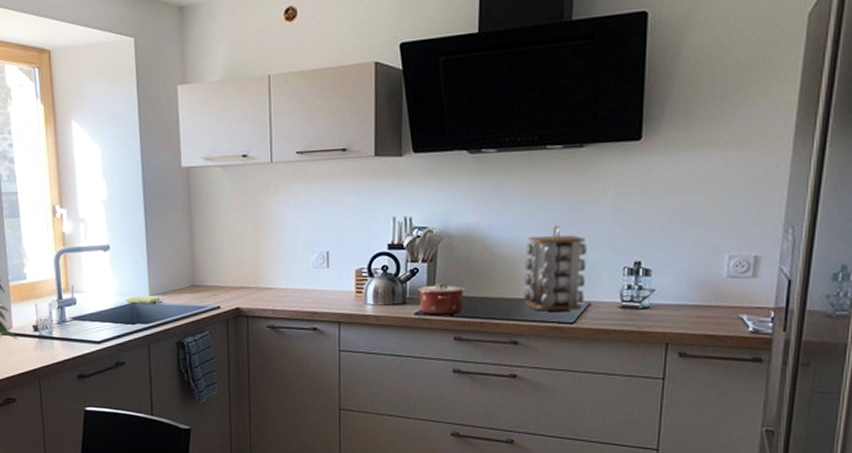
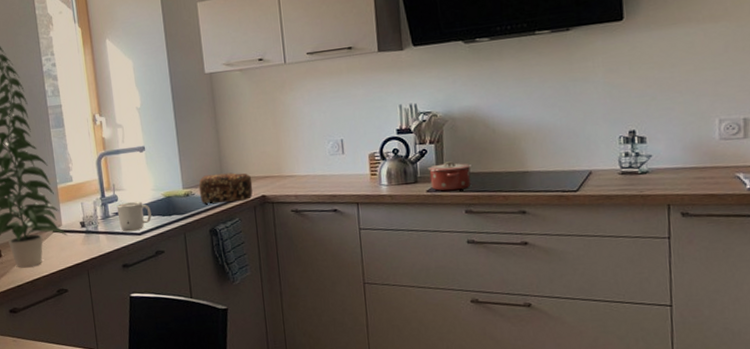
mug: none [74,305,113,339] -> present [116,201,152,232]
bread loaf: none [167,280,227,313] -> present [198,172,253,204]
spice rack: present [523,224,587,311] -> none [524,101,586,182]

